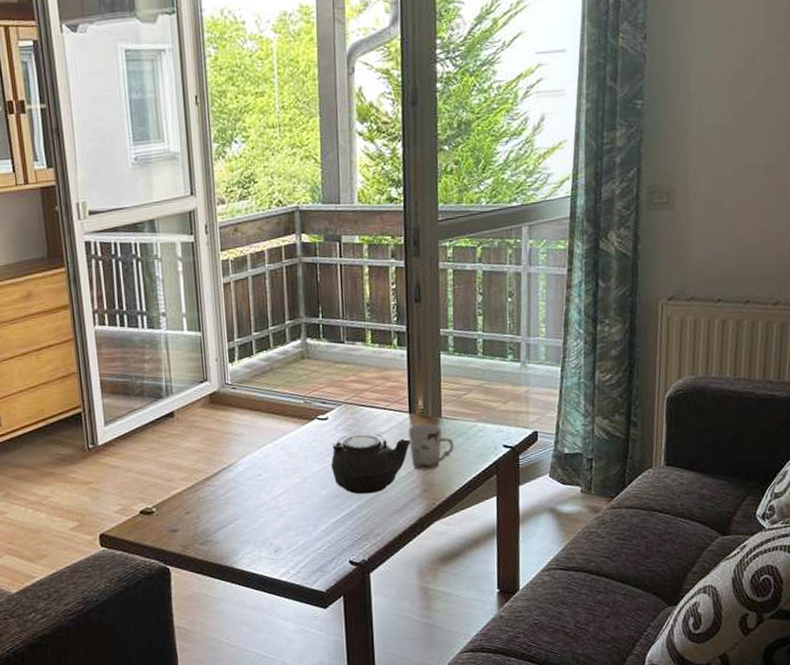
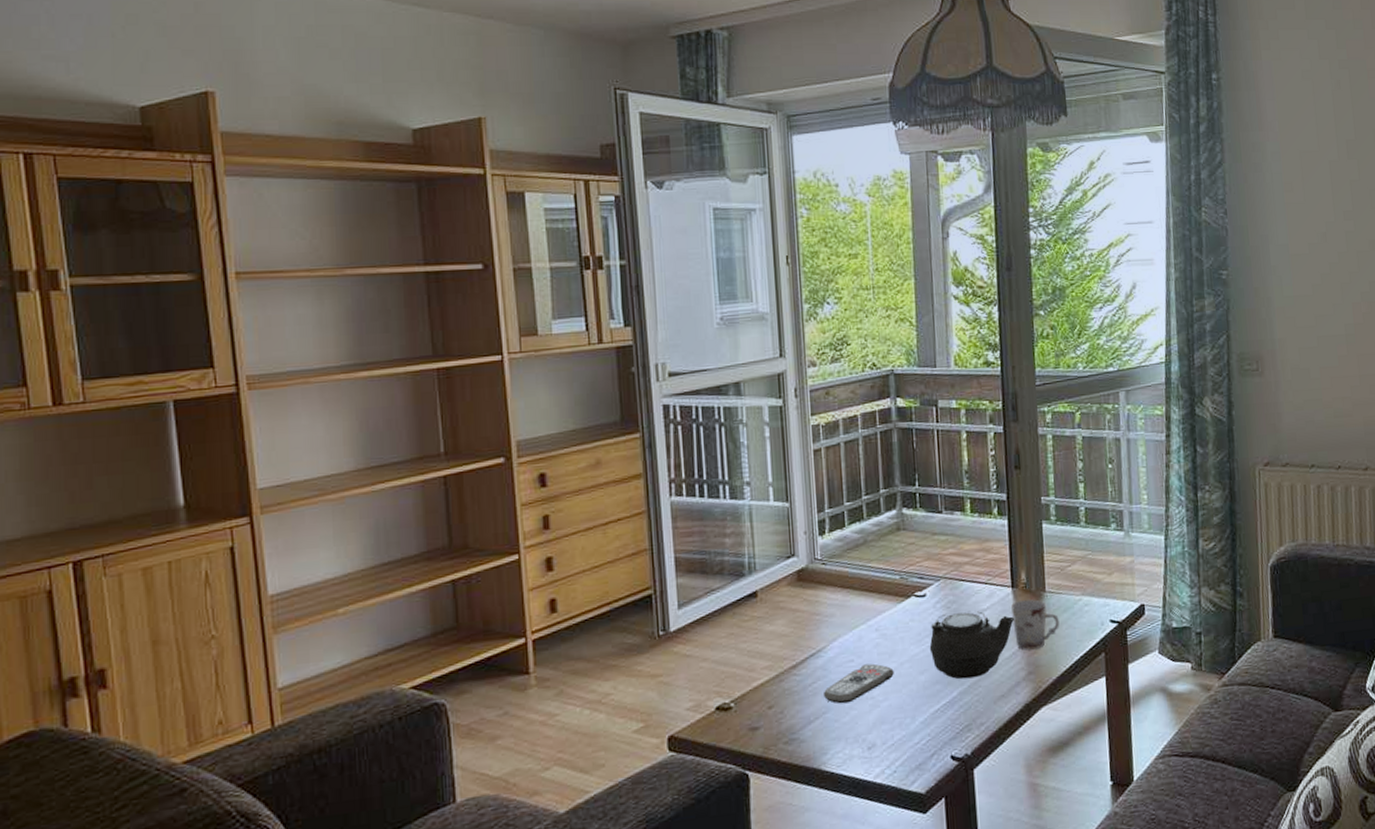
remote control: none [235,478,298,512] -> present [824,663,894,704]

